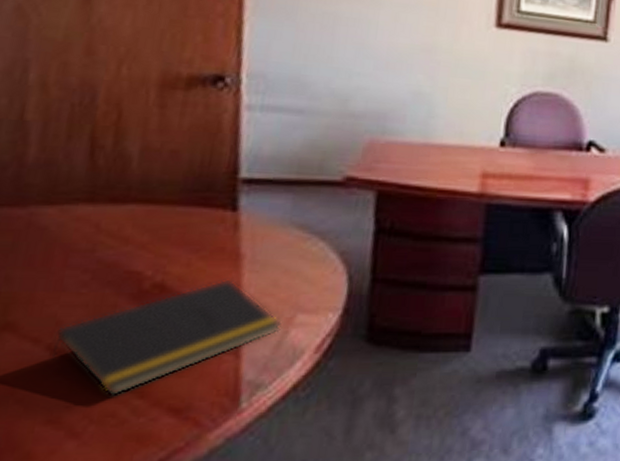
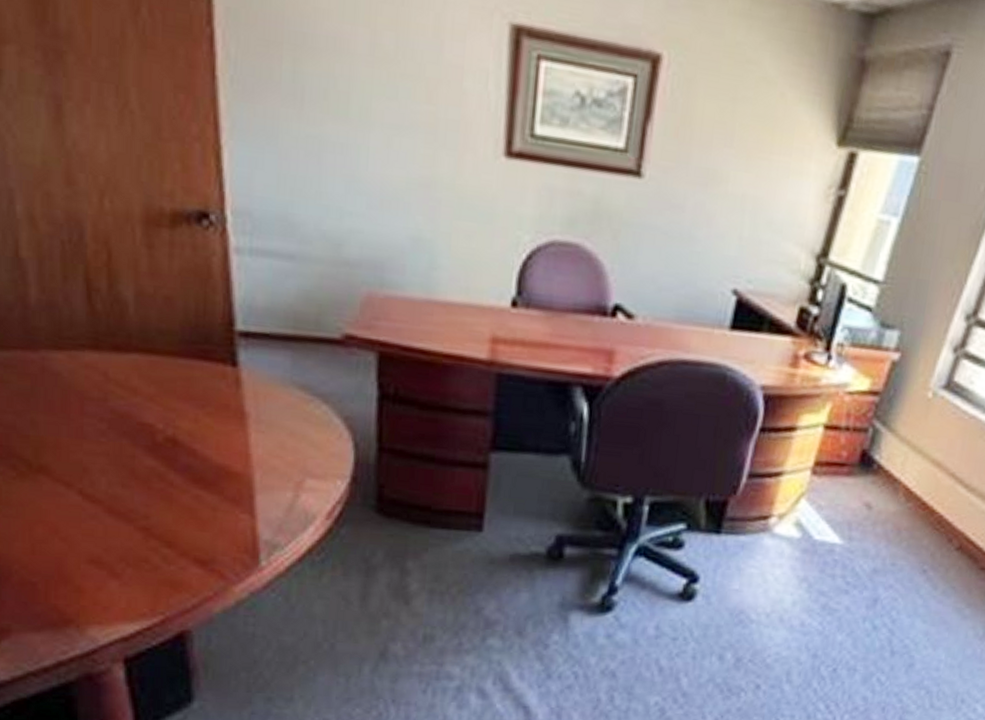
notepad: present [52,279,283,397] -> none [84,437,293,544]

